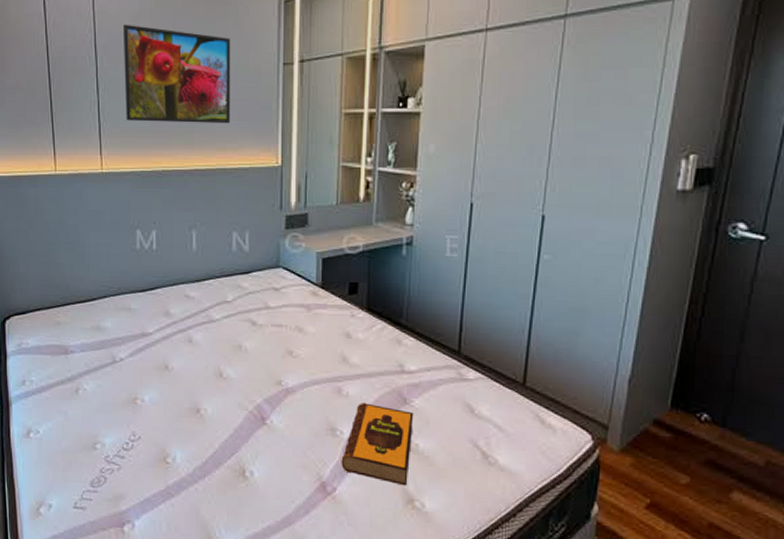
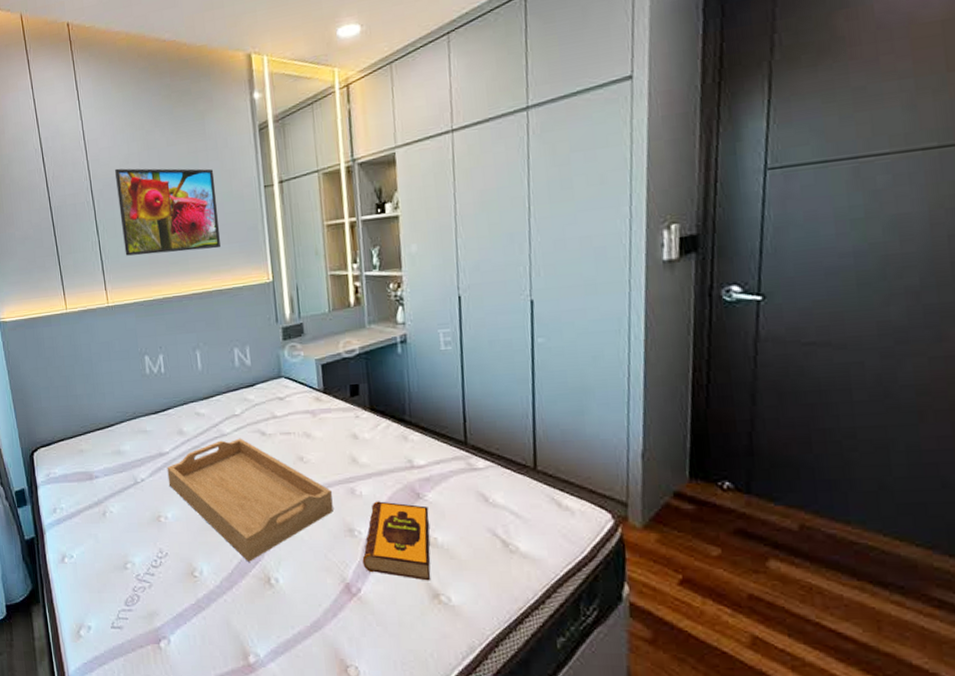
serving tray: none [149,325,318,453] -> present [167,438,334,562]

